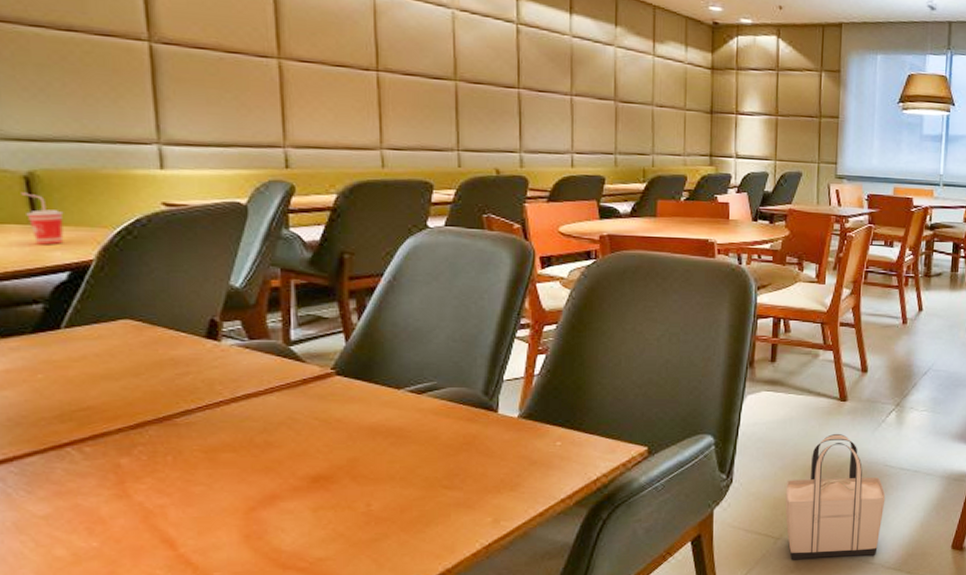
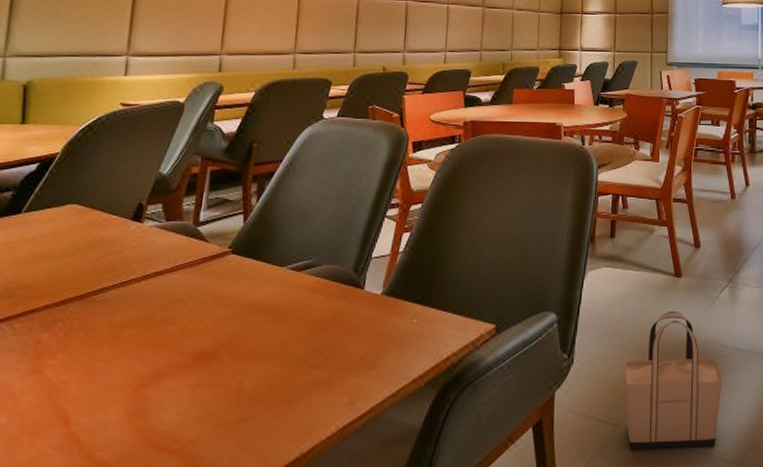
beverage cup: present [21,192,64,245] -> none [18,98,46,141]

